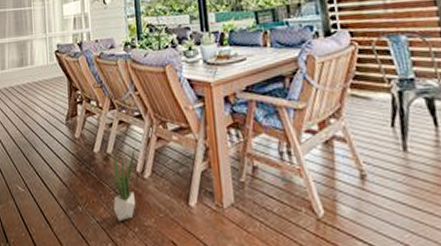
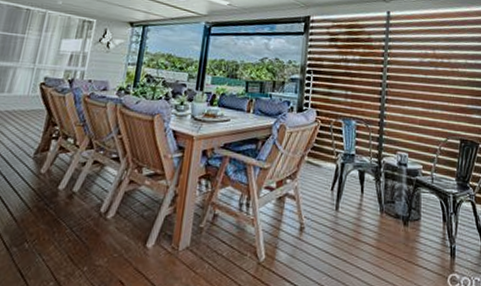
potted plant: present [109,152,137,221] -> none [65,191,102,260]

